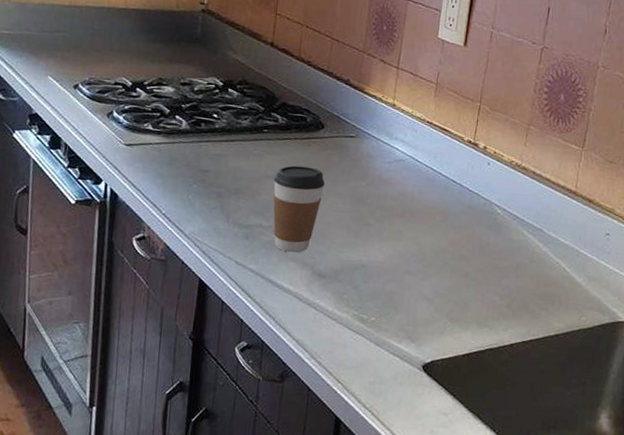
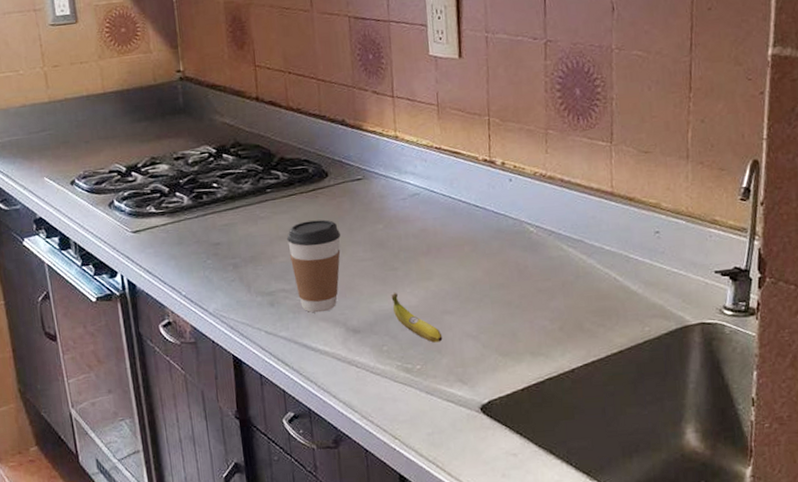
fruit: none [360,246,401,299] -> present [391,292,443,343]

